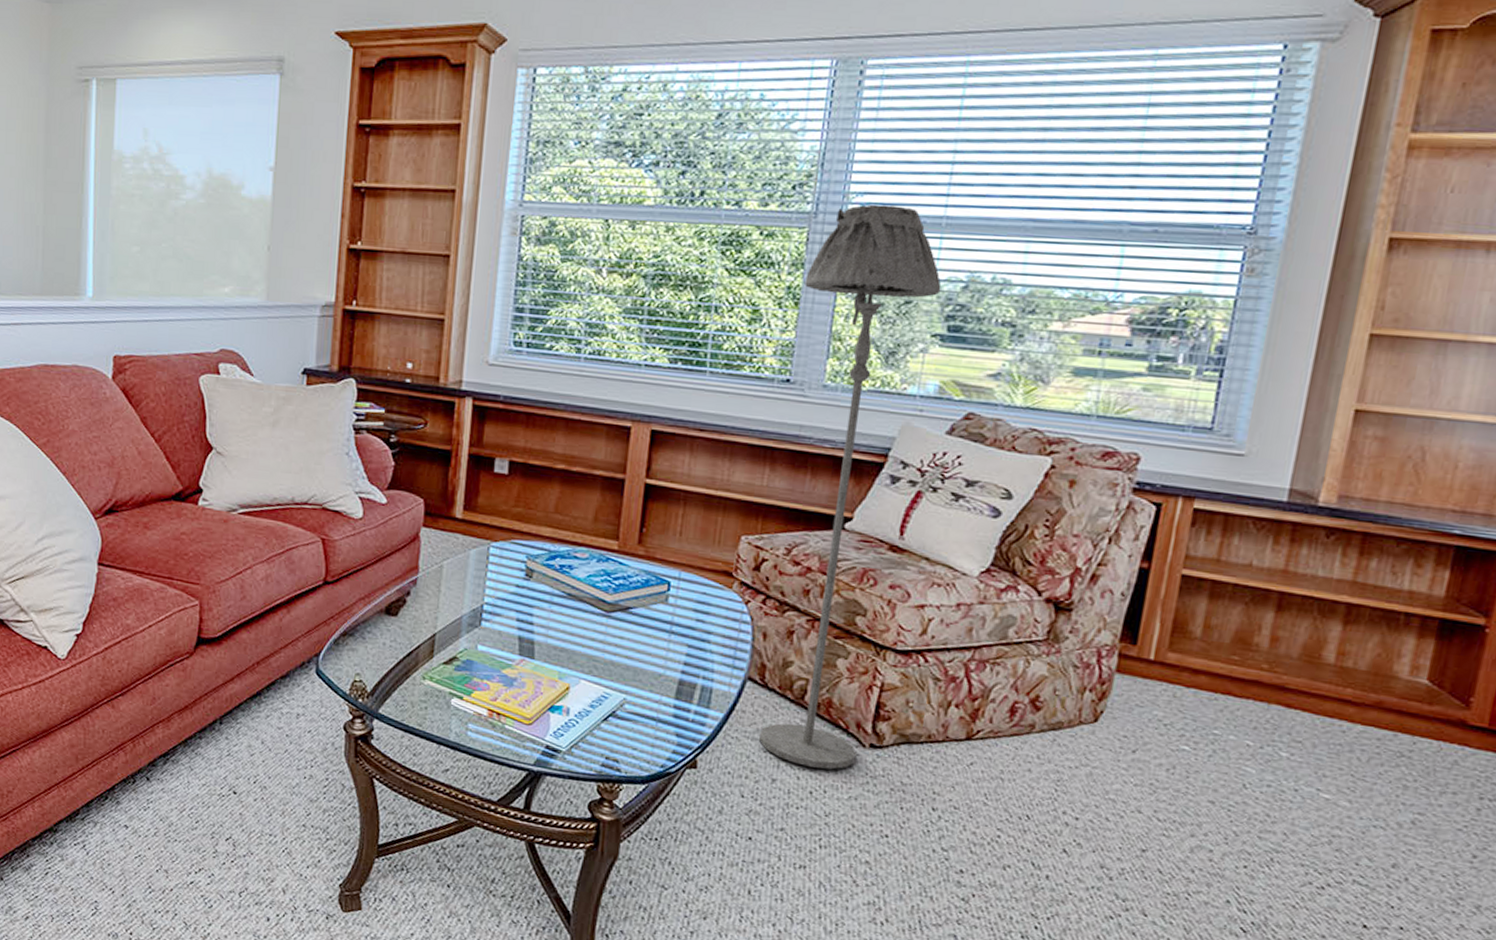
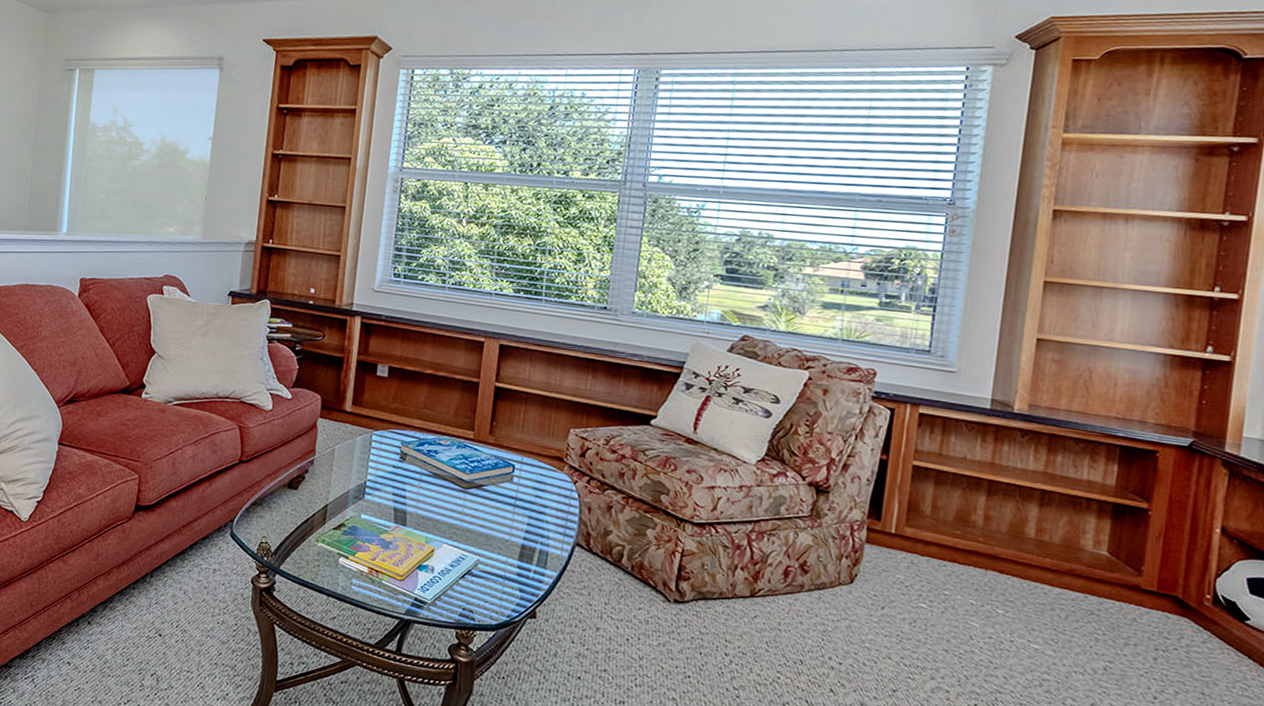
floor lamp: present [758,204,942,770] -> none [585,176,721,621]

